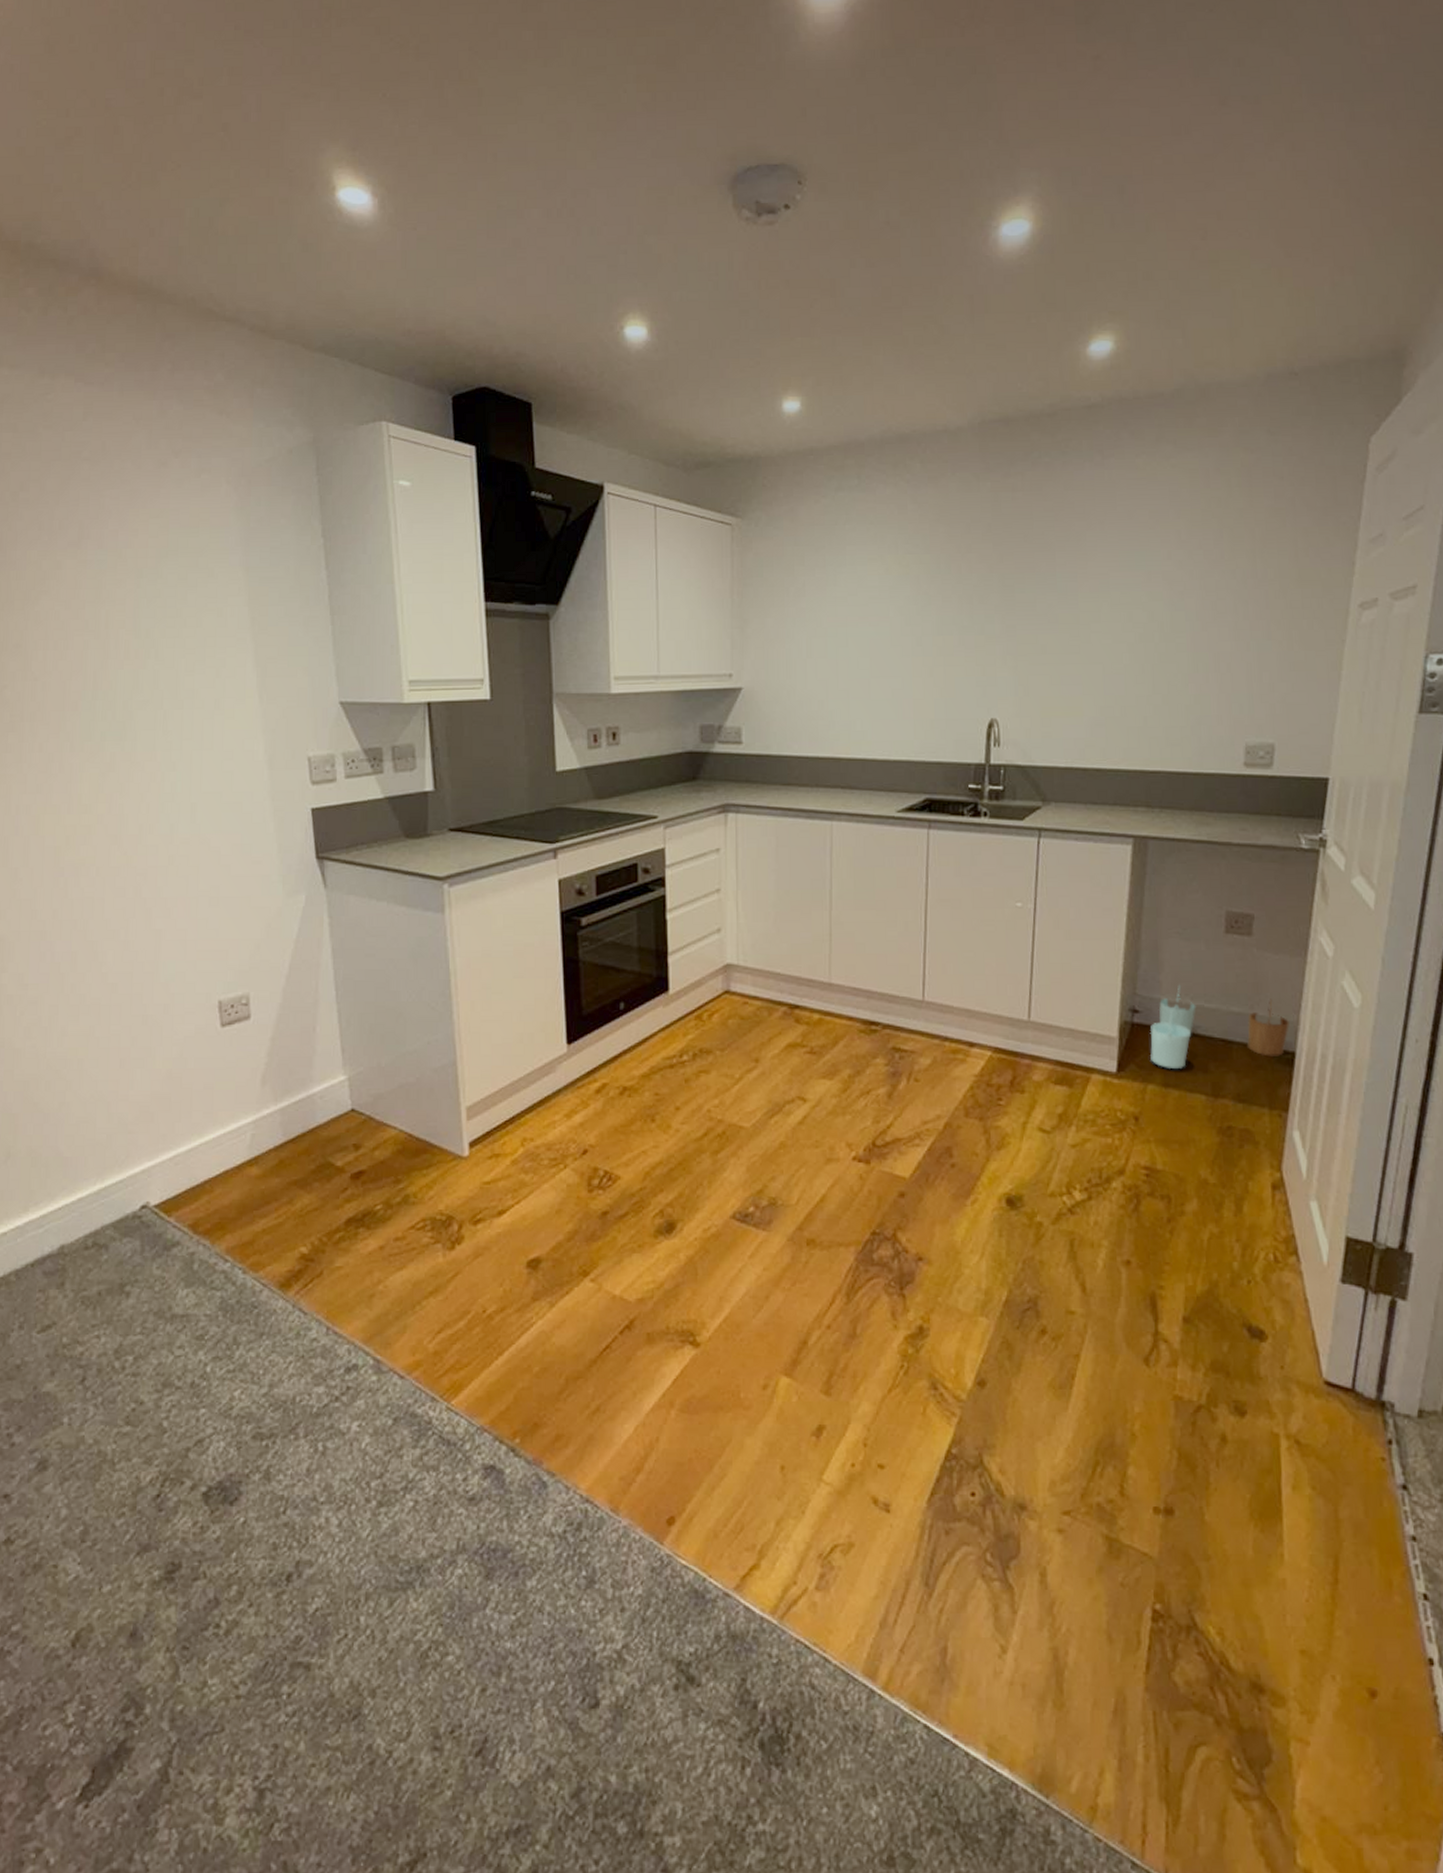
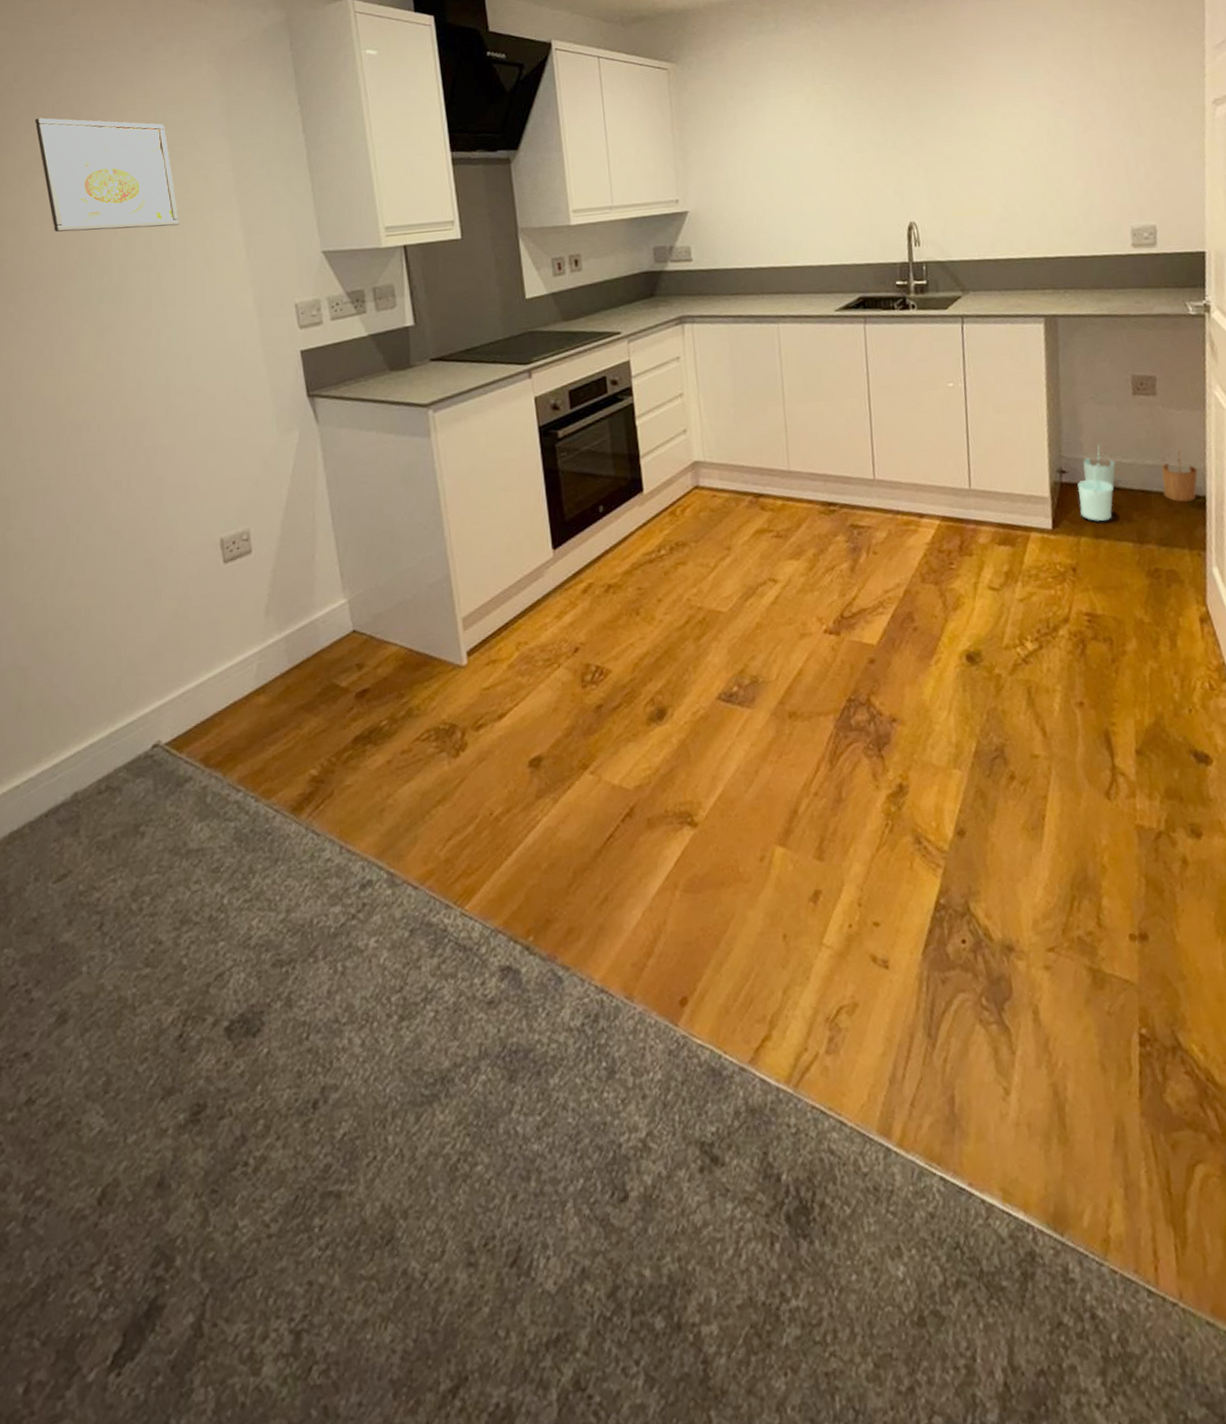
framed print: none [41,533,190,663] -> present [35,117,180,232]

